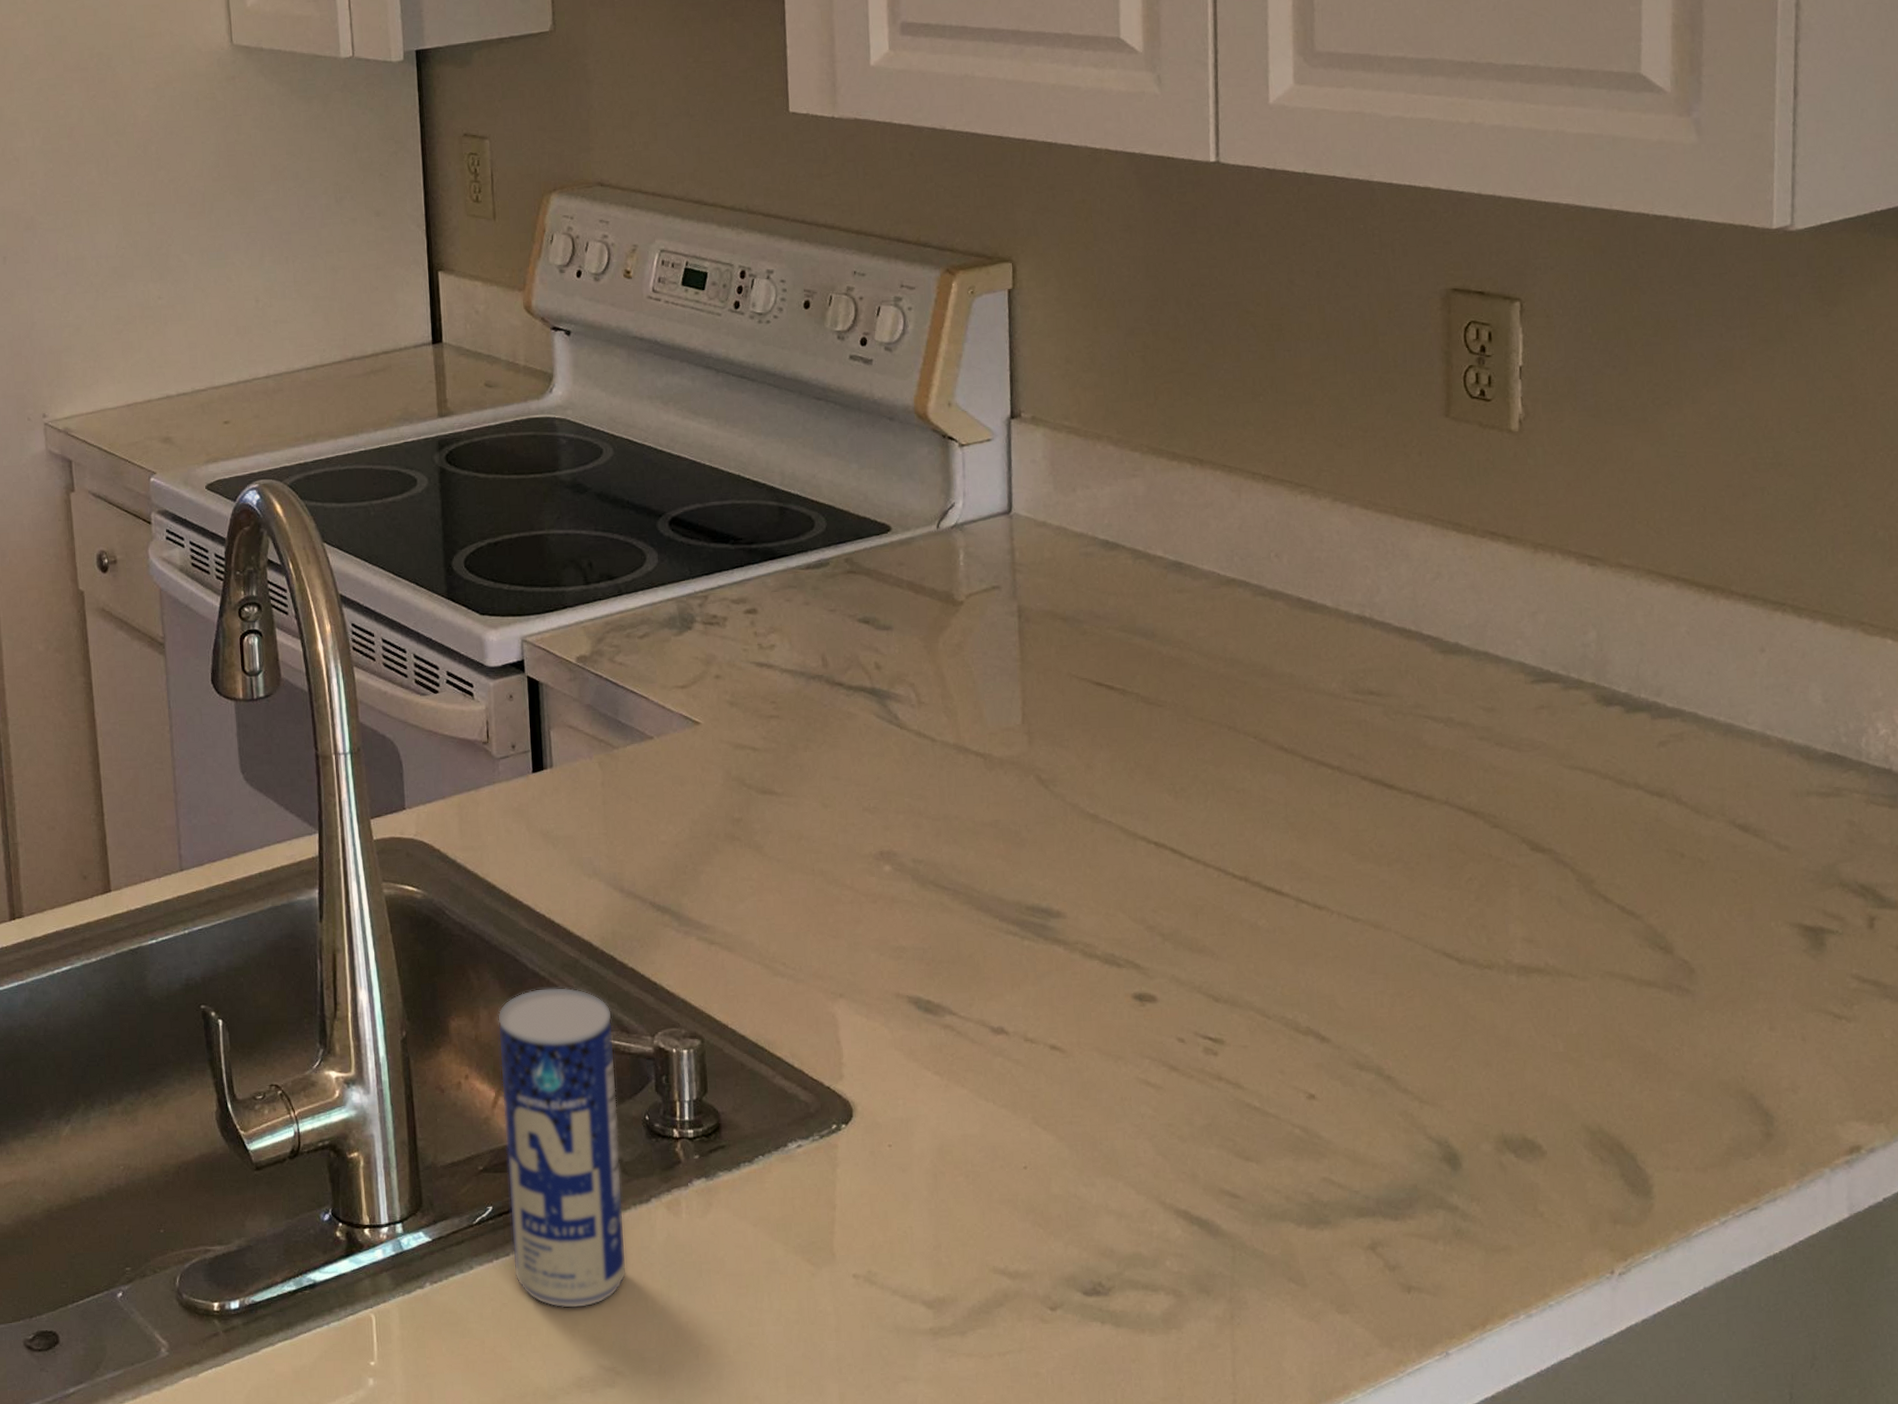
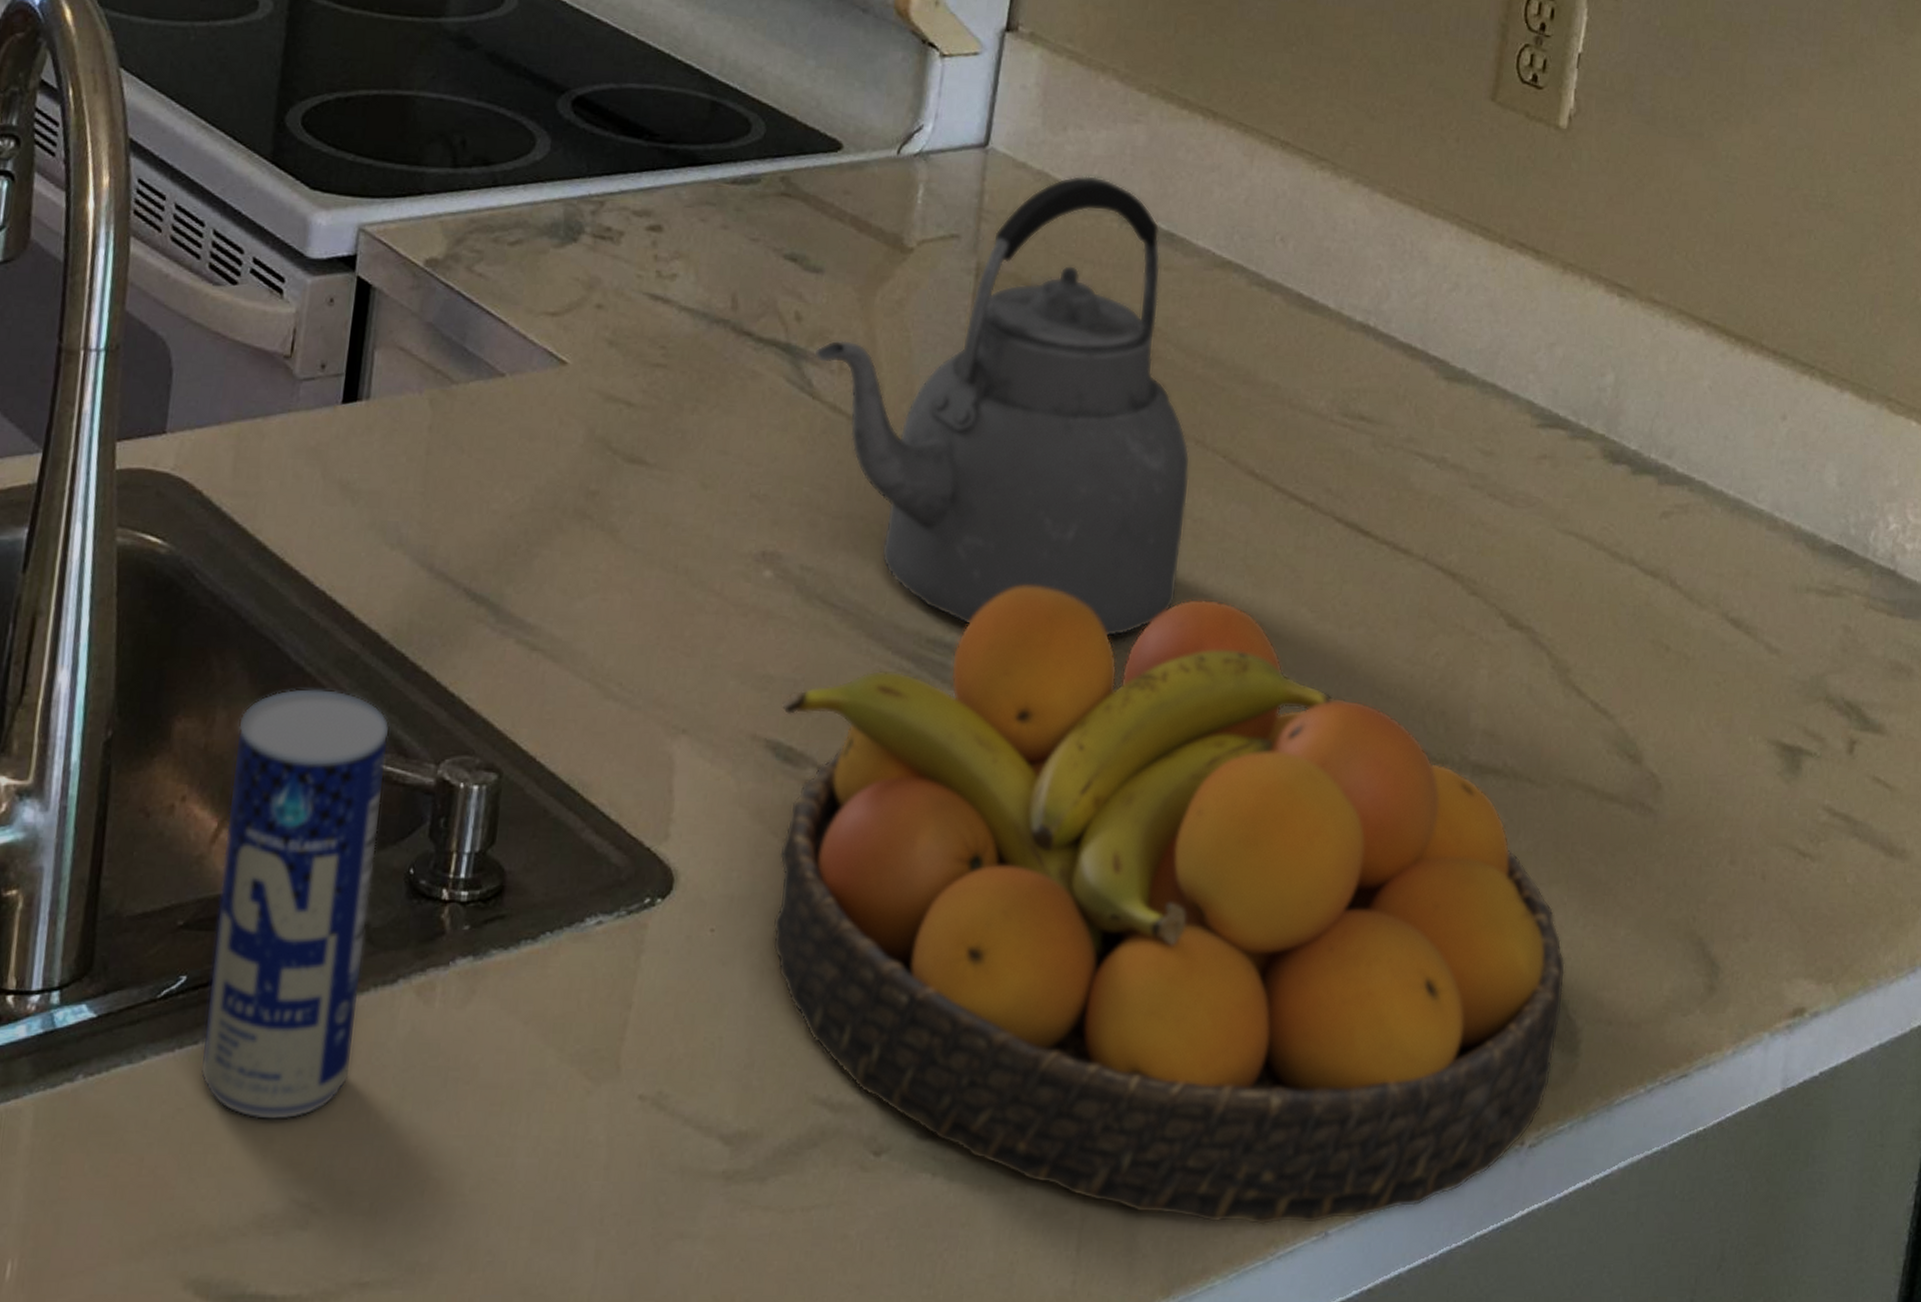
kettle: none [896,525,1231,892] -> present [814,175,1191,637]
fruit bowl: none [915,853,1631,1349] -> present [772,585,1566,1225]

